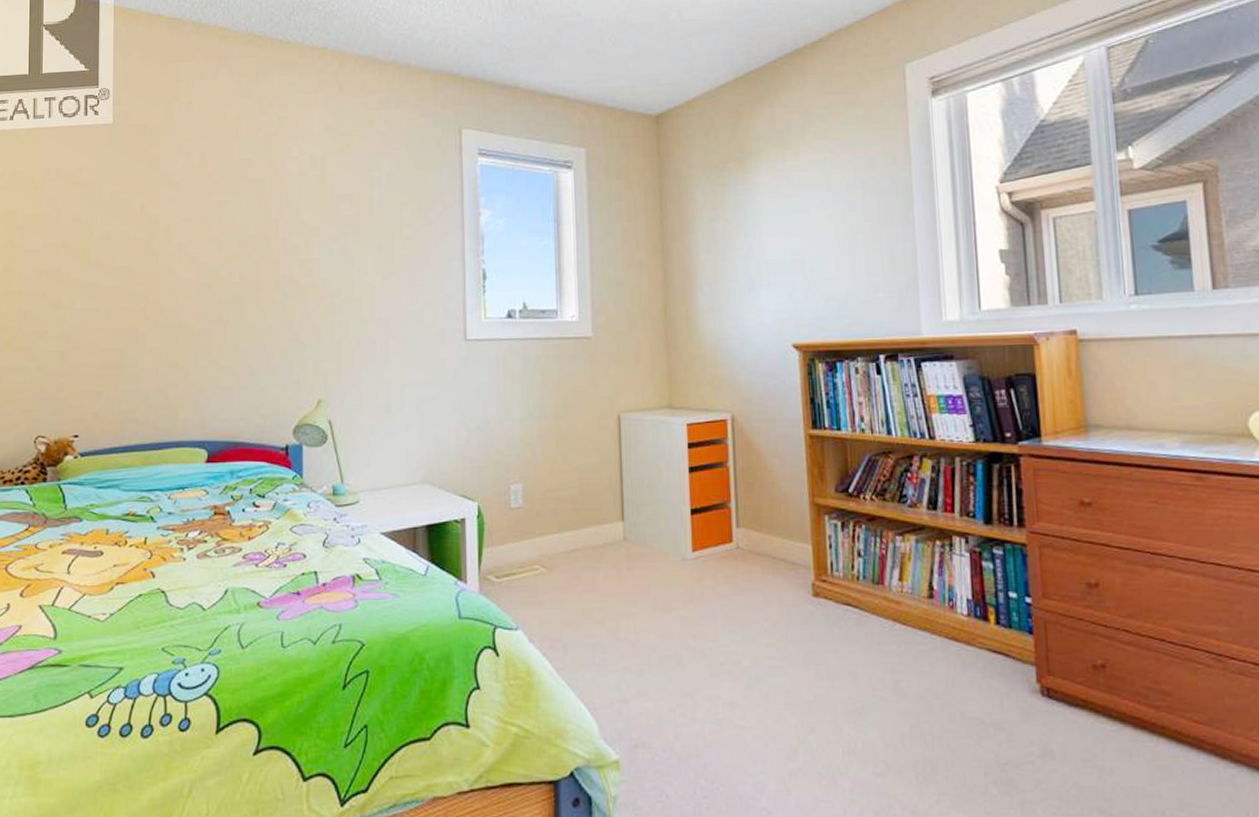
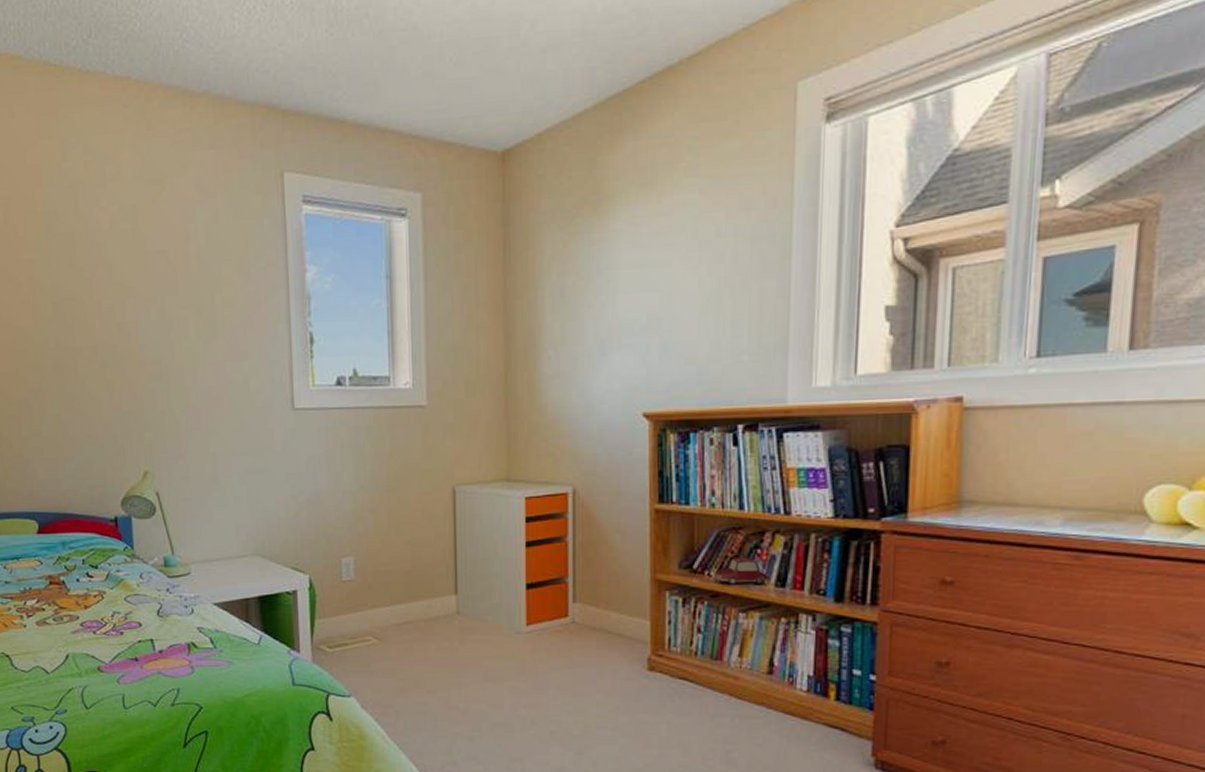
toy car: none [869,480,922,508] -> present [714,557,770,584]

